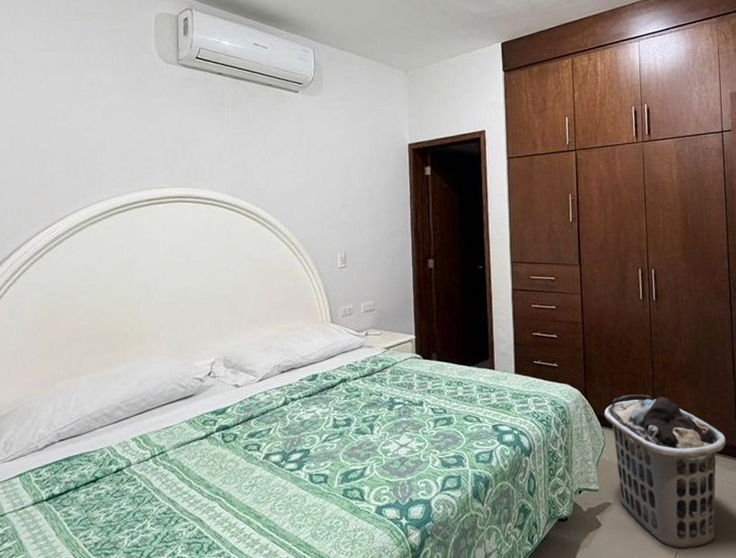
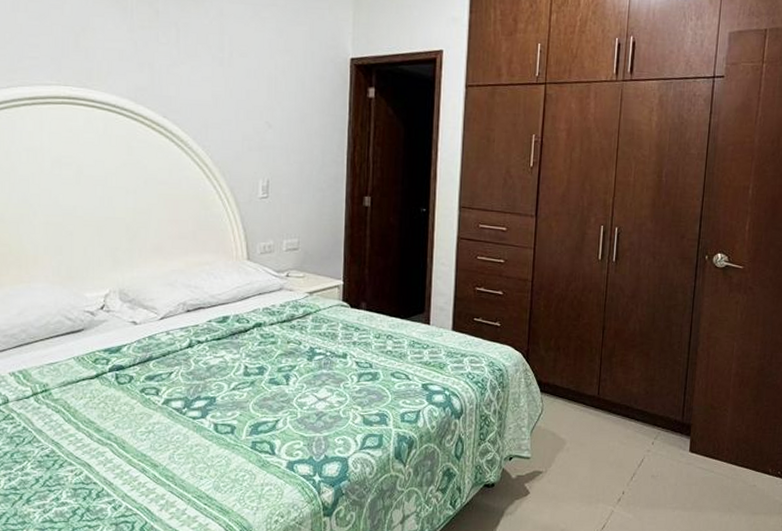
clothes hamper: present [603,394,726,550] -> none [544,361,671,522]

